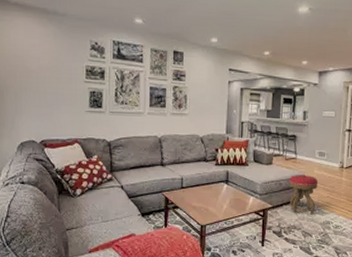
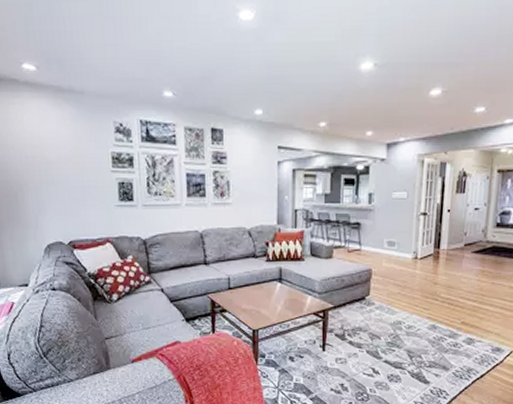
stool: present [288,175,319,214] -> none [352,269,388,313]

